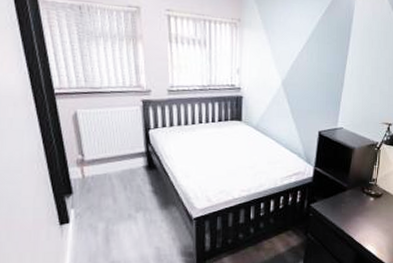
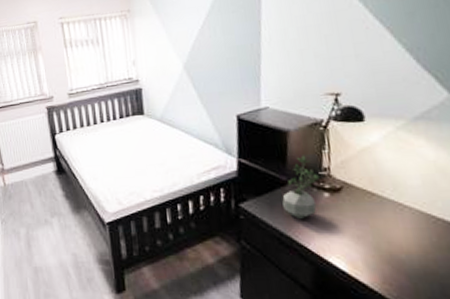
potted plant: none [342,168,370,216] -> present [282,155,322,218]

